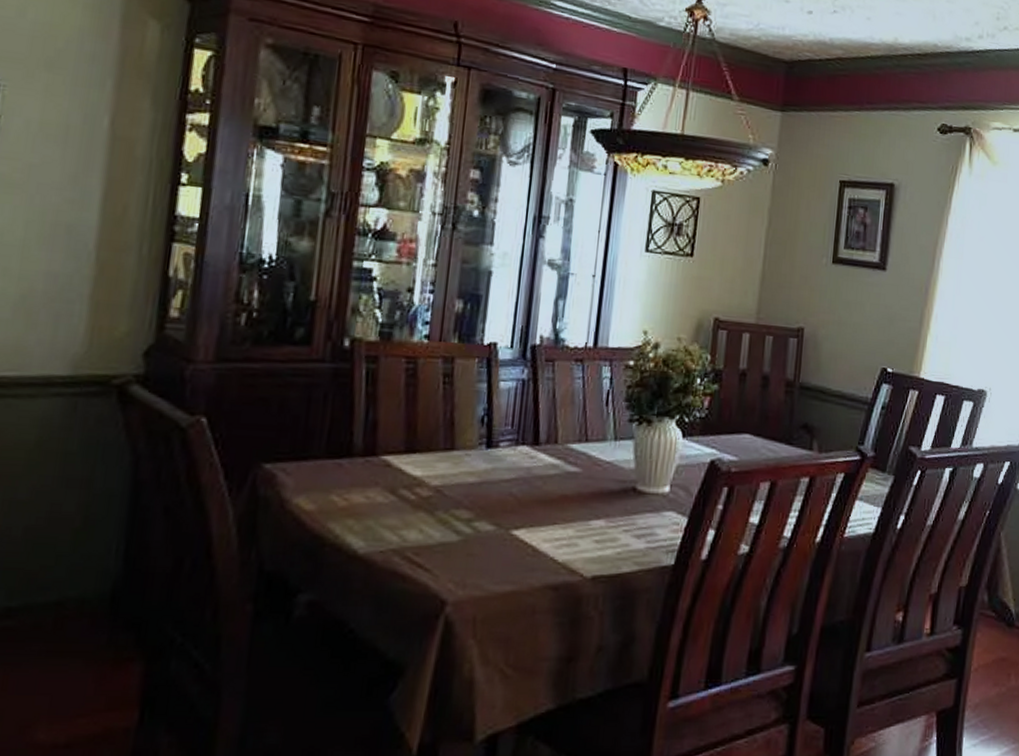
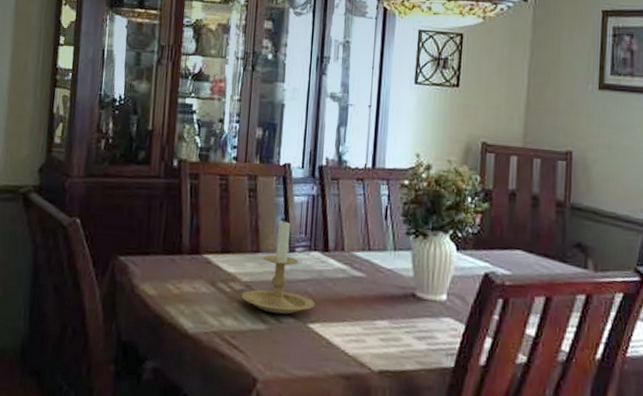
candle holder: none [429,408,520,522] -> present [241,218,314,314]

